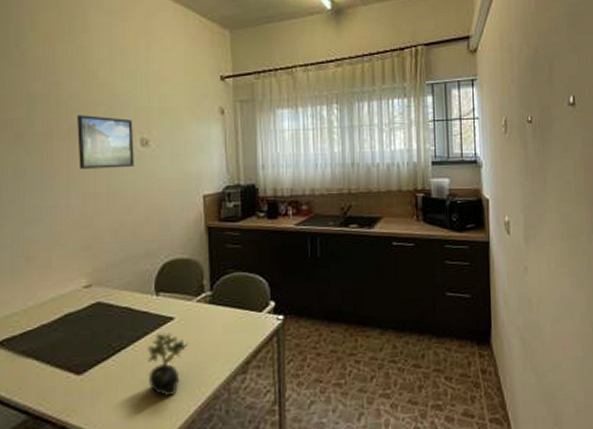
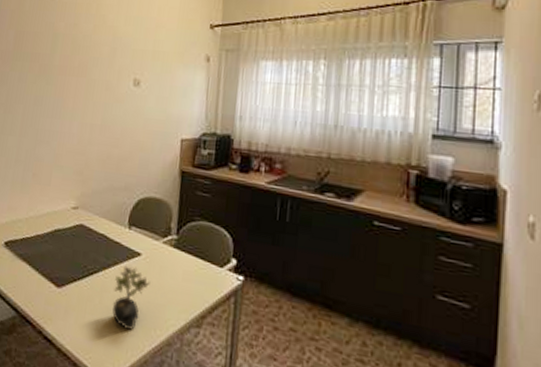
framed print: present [77,115,134,169] -> none [82,54,130,104]

